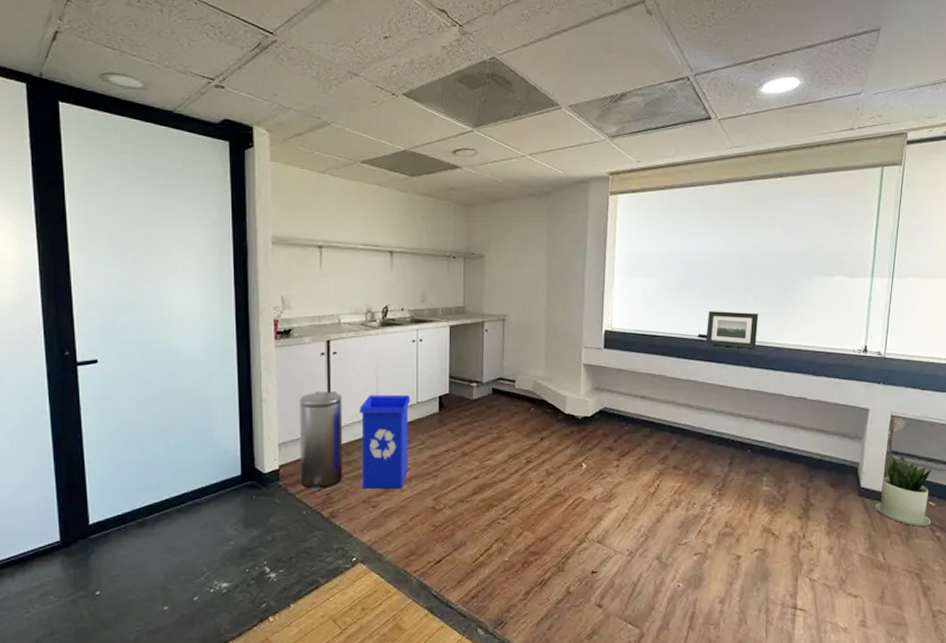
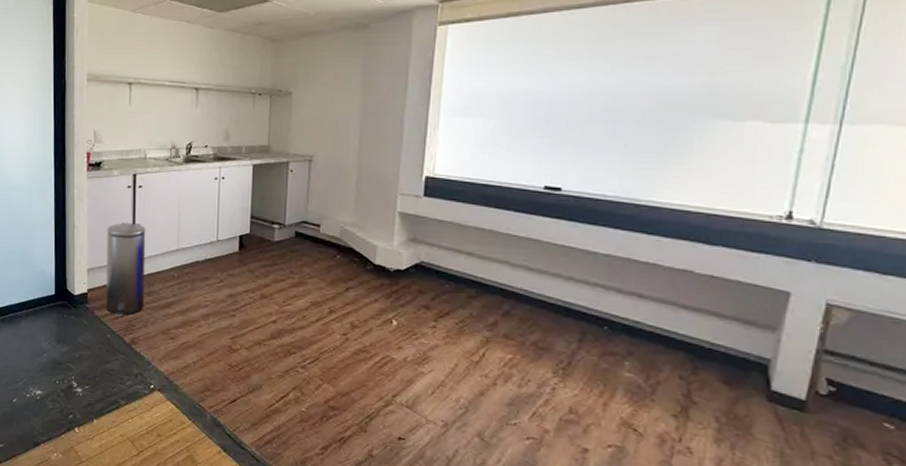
recycling bin: present [358,394,411,489] -> none [160,229,211,323]
picture frame: present [706,311,759,350] -> none [553,159,629,208]
planter: present [874,455,933,526] -> none [792,355,893,454]

